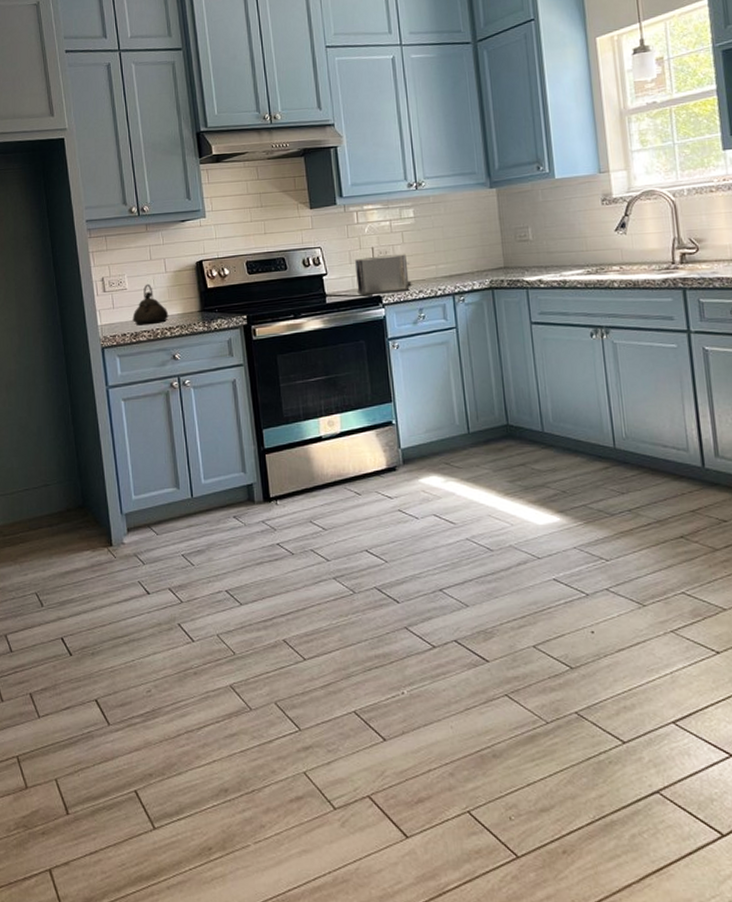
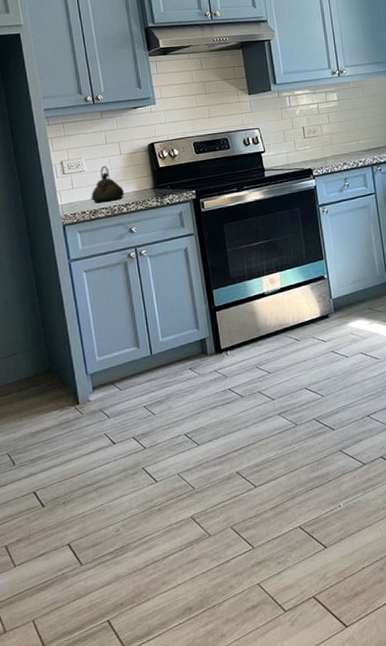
toaster: present [354,254,412,296] -> none [288,132,338,169]

